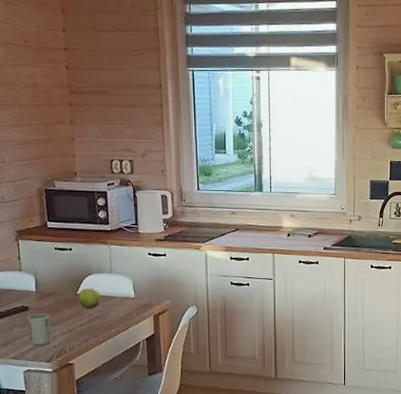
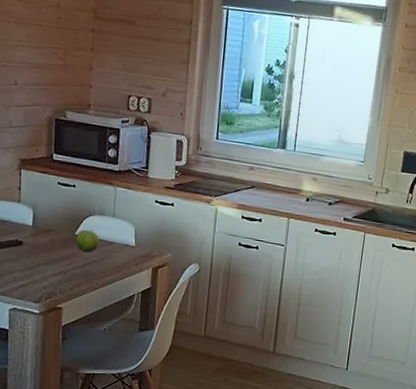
cup: present [27,313,52,346] -> none [19,249,44,285]

